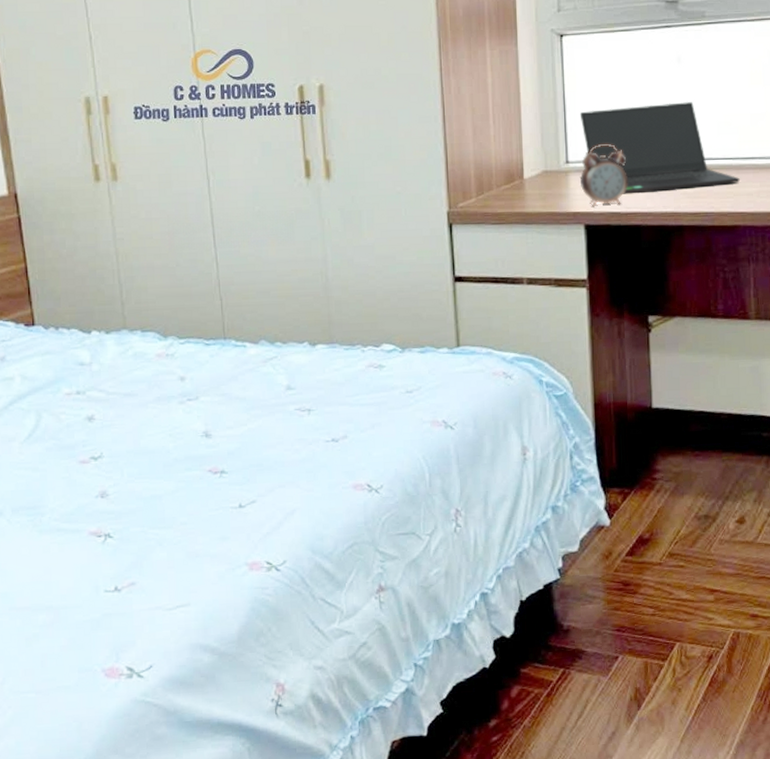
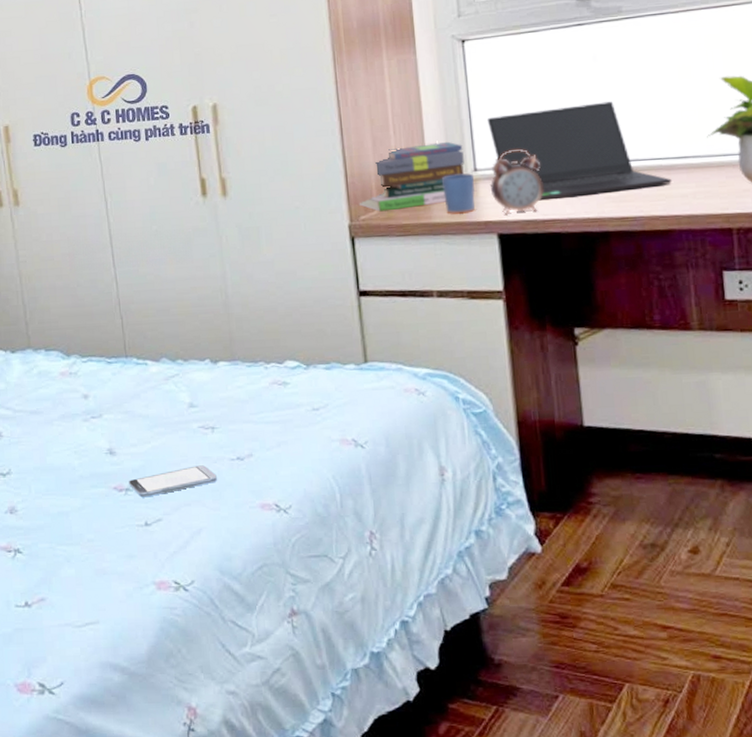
smartphone: none [224,447,312,480] -> present [129,465,217,498]
books: none [457,133,557,200] -> present [358,141,464,212]
mug: none [535,165,566,204] -> present [441,173,475,214]

